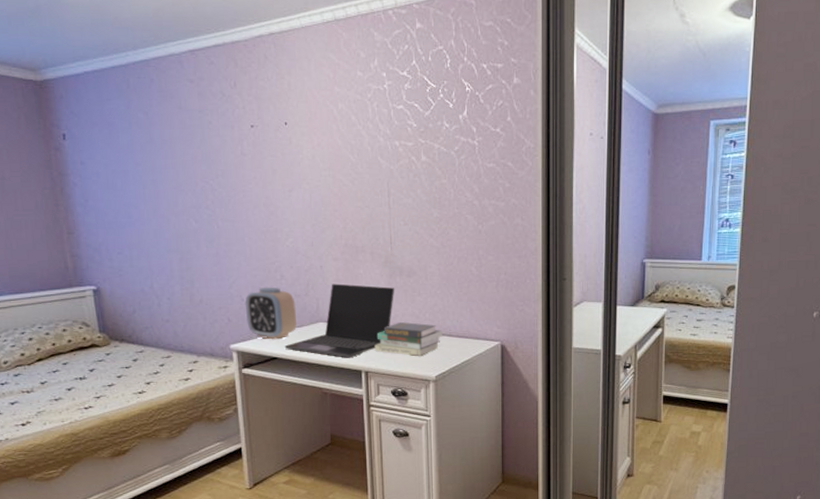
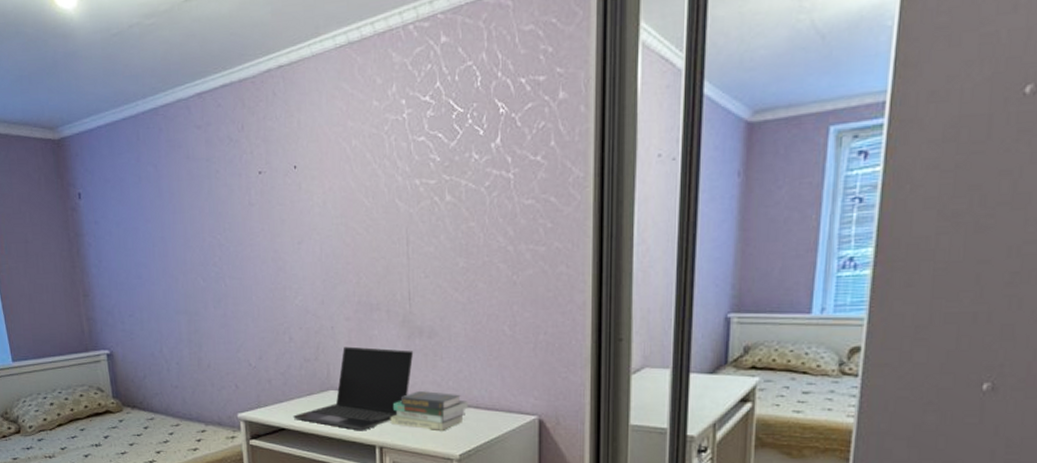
alarm clock: present [245,287,296,340] -> none [252,350,306,409]

